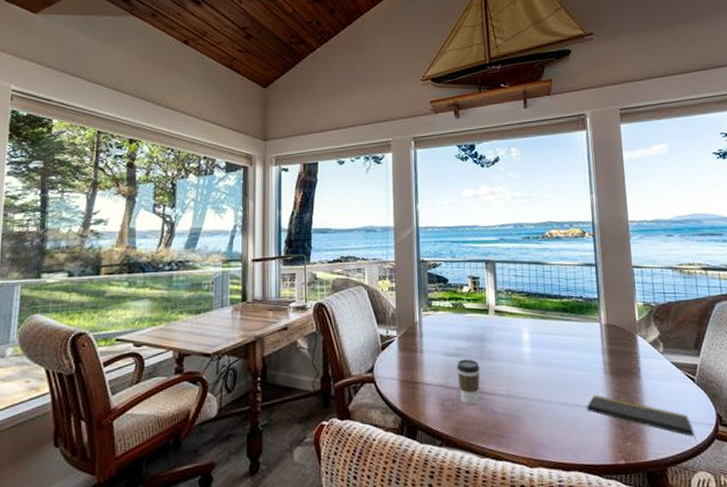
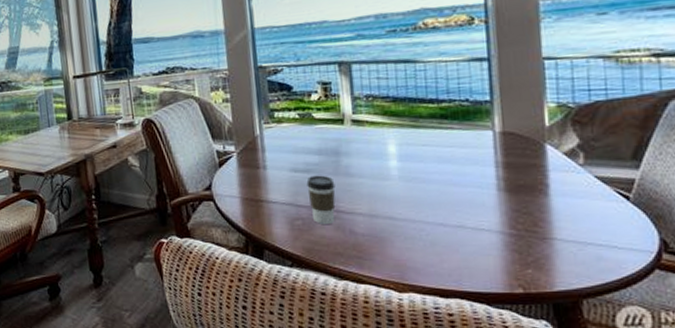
notepad: present [587,394,697,449] -> none [473,214,628,280]

